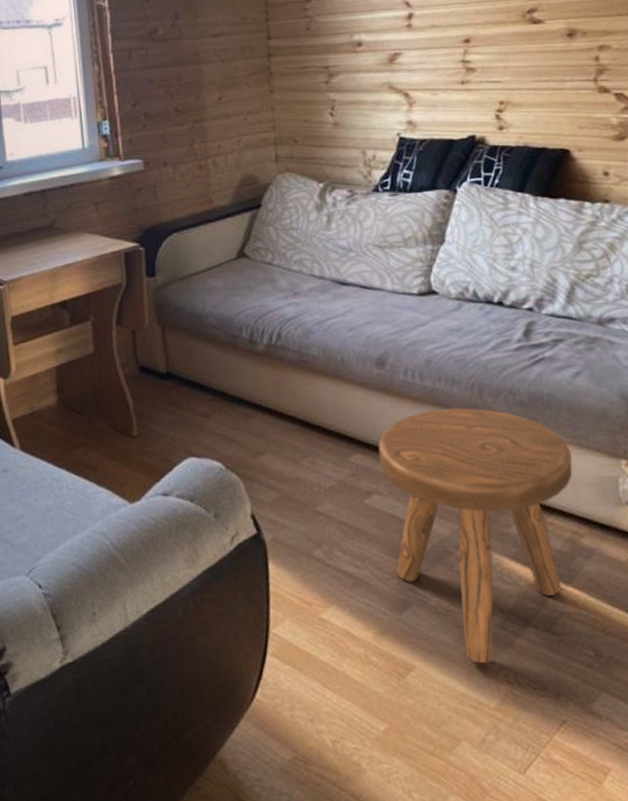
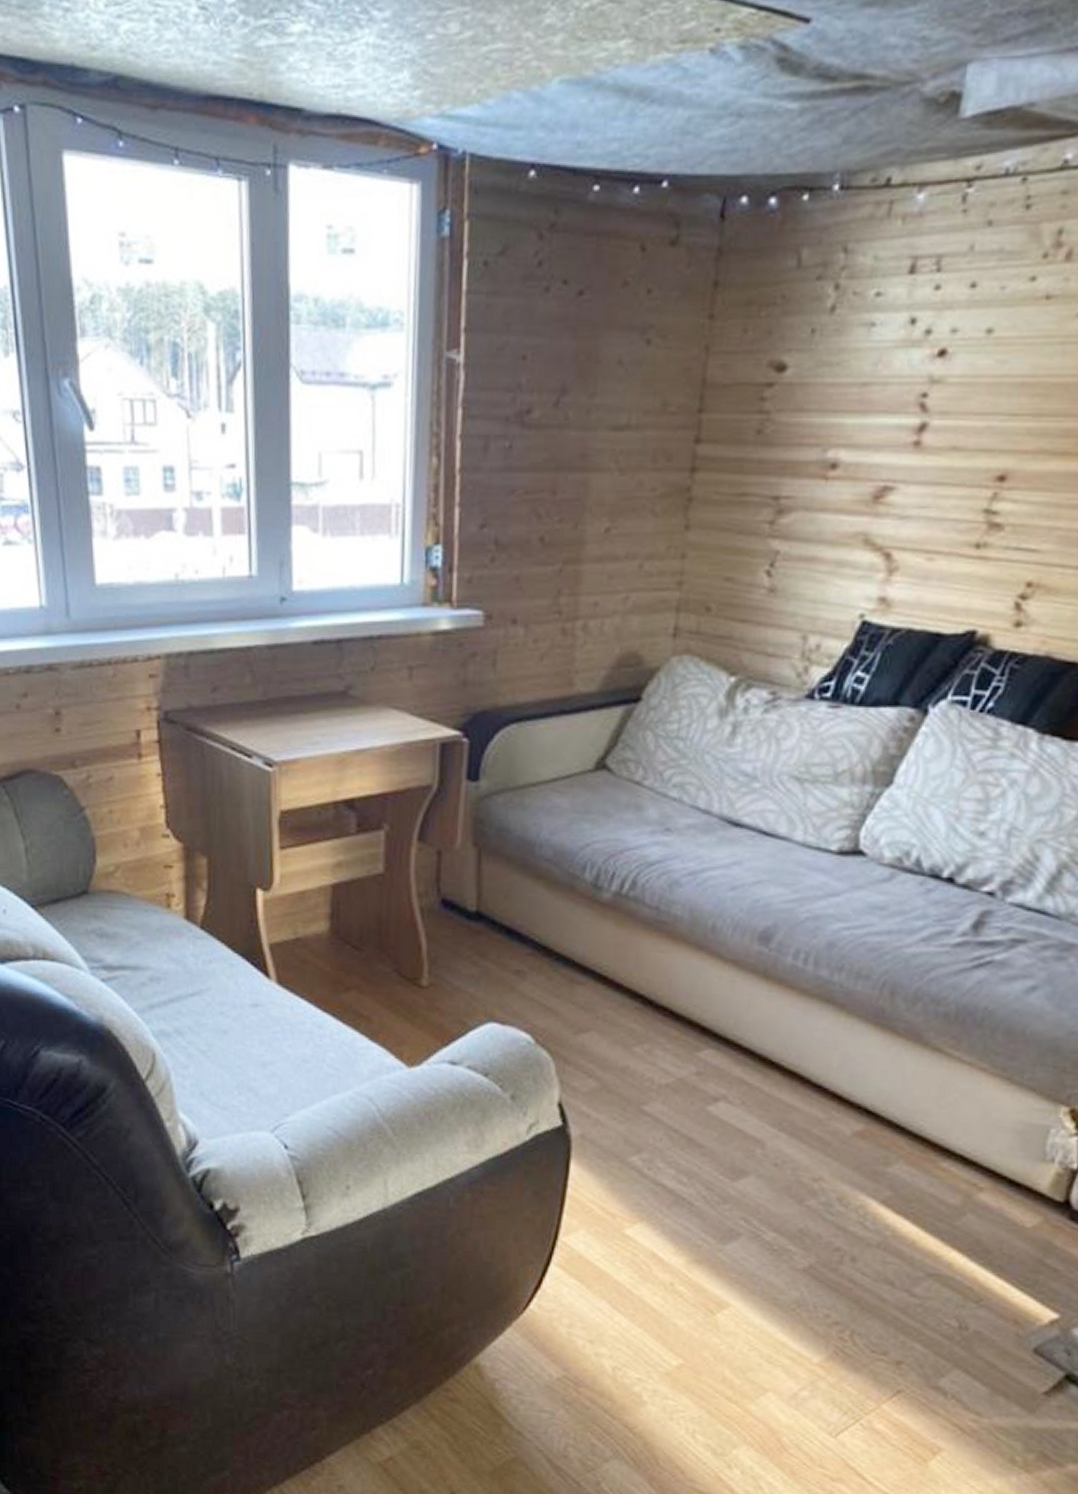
stool: present [378,408,573,664] -> none [730,1007,997,1315]

